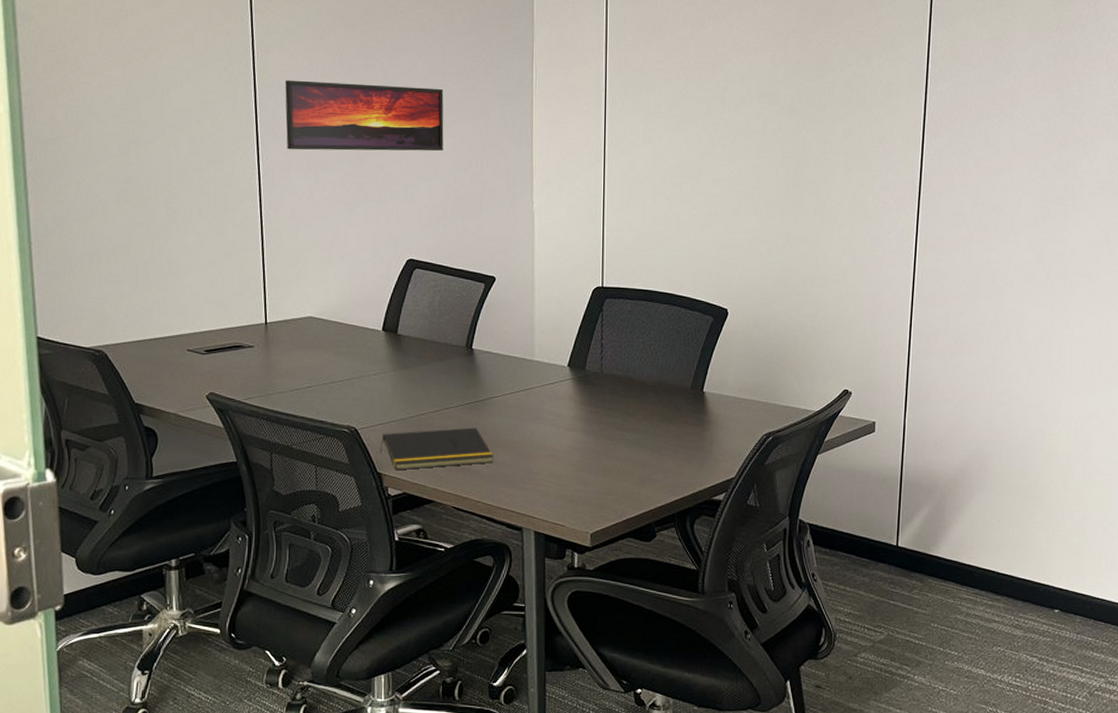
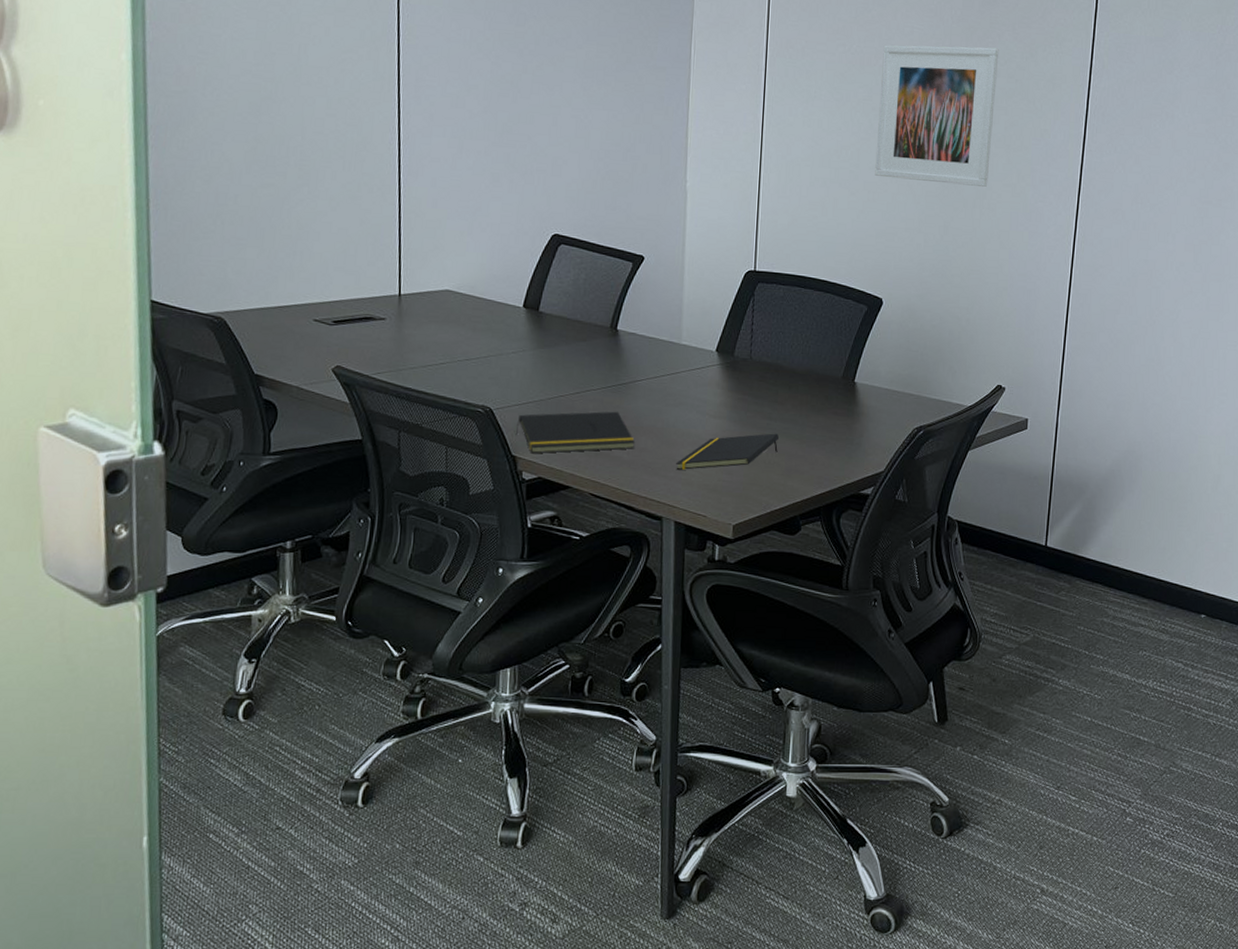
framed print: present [285,80,444,152] -> none [429,42,598,124]
notepad: none [534,443,631,482] -> present [676,433,779,470]
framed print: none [716,57,835,195] -> present [875,45,999,187]

